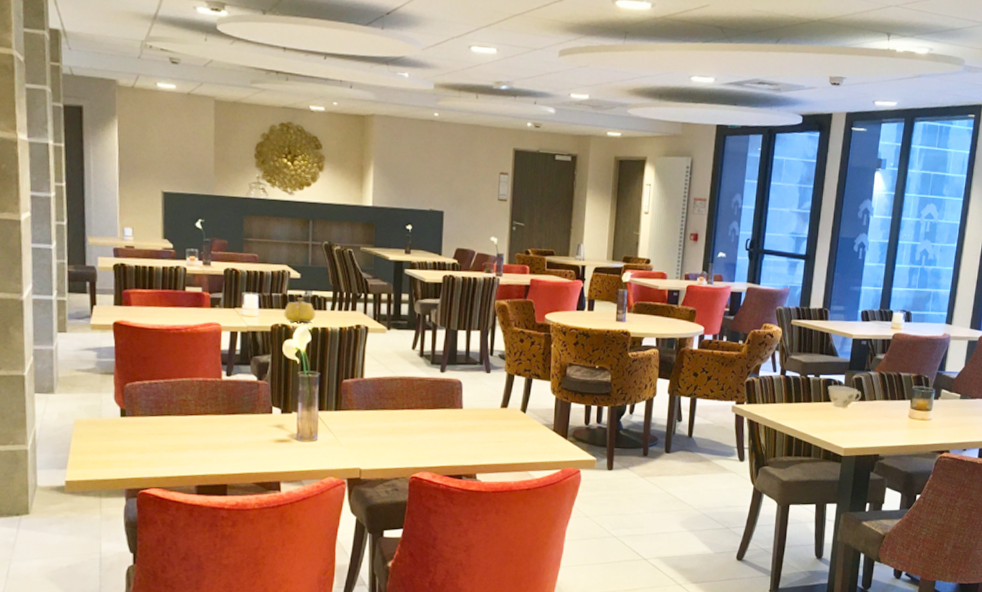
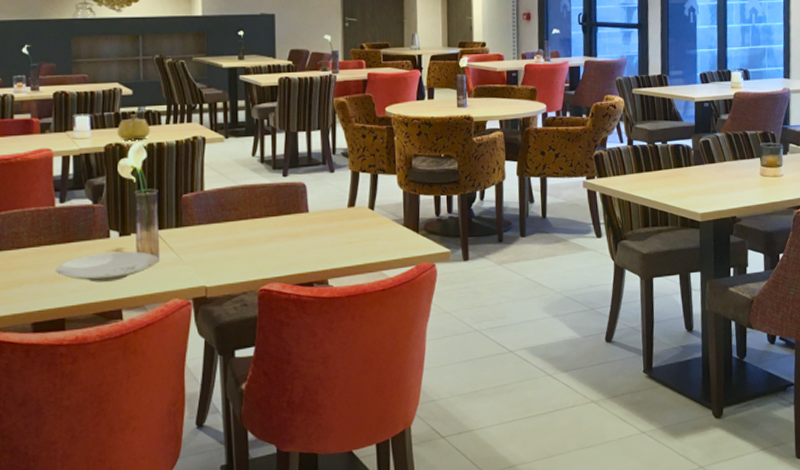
plate: none [219,427,318,455] -> present [54,251,159,283]
teacup: present [827,385,862,408] -> none [676,149,711,173]

